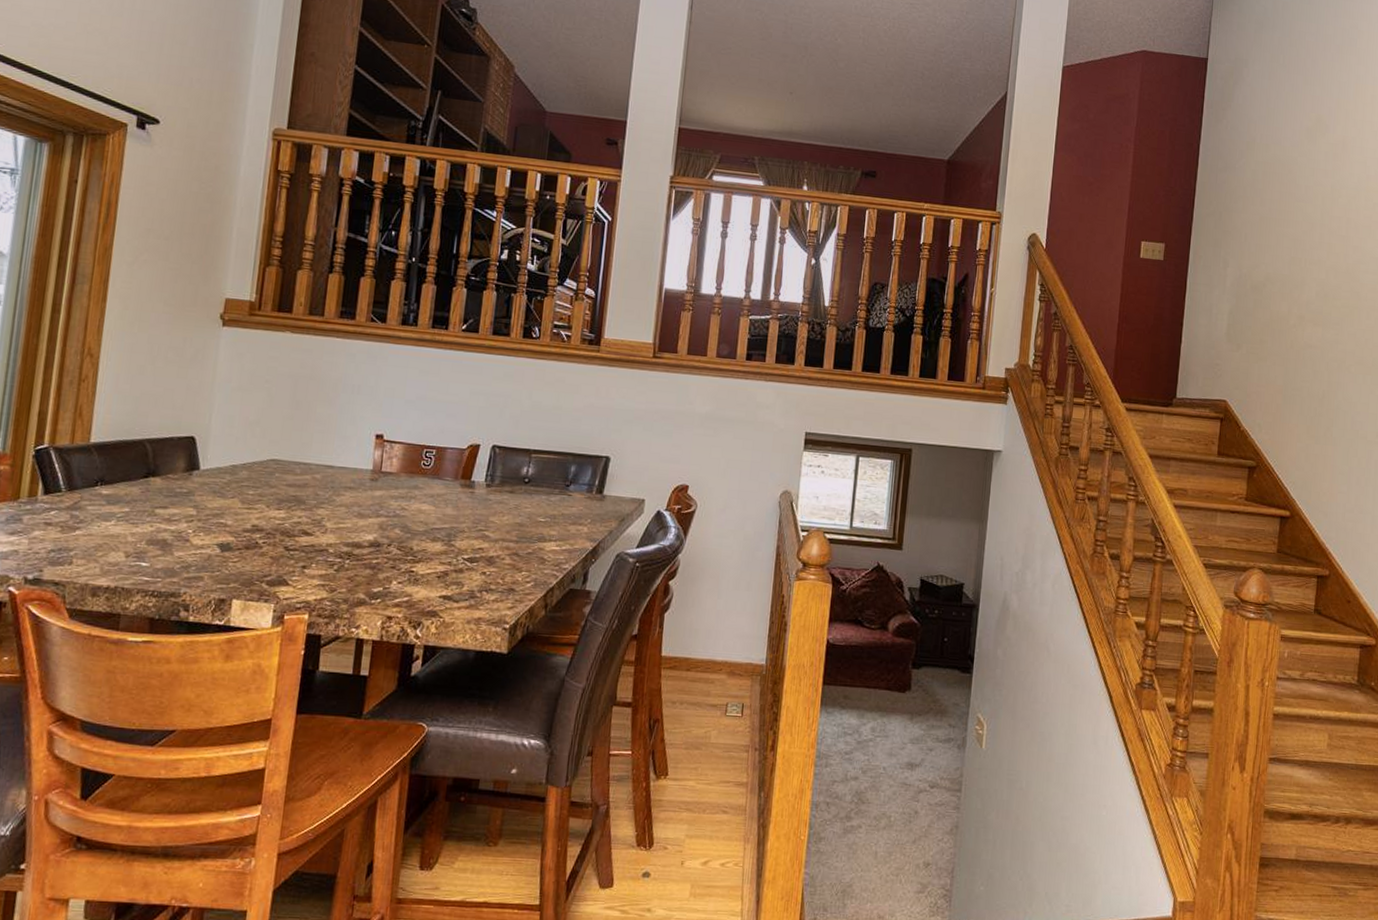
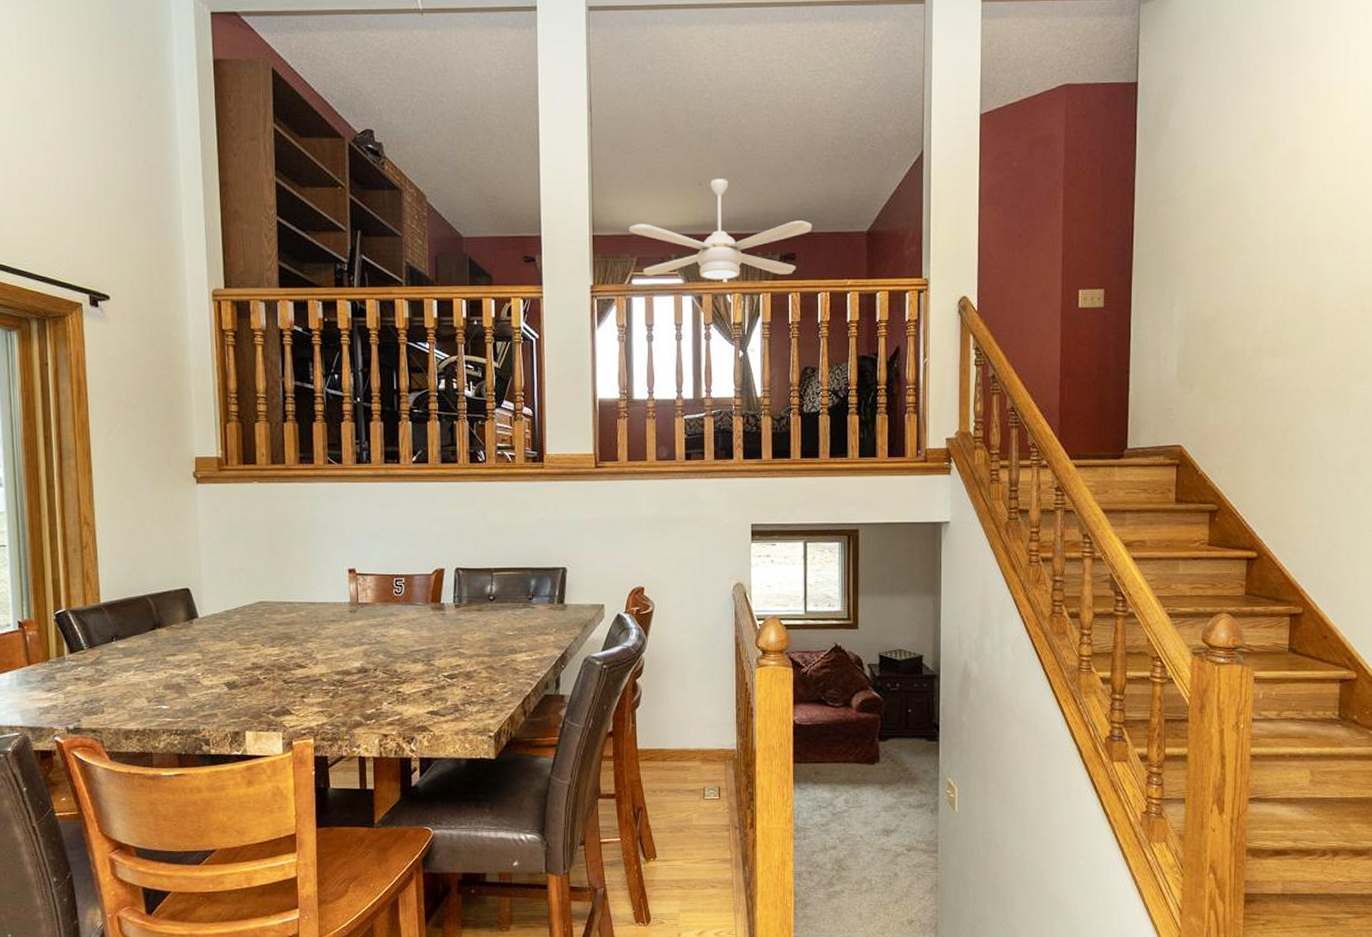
ceiling fan: none [715,90,896,191] -> present [628,179,813,280]

